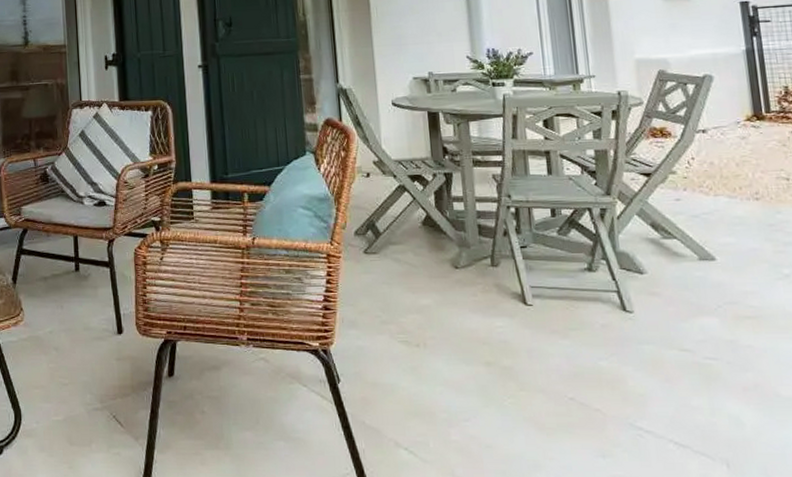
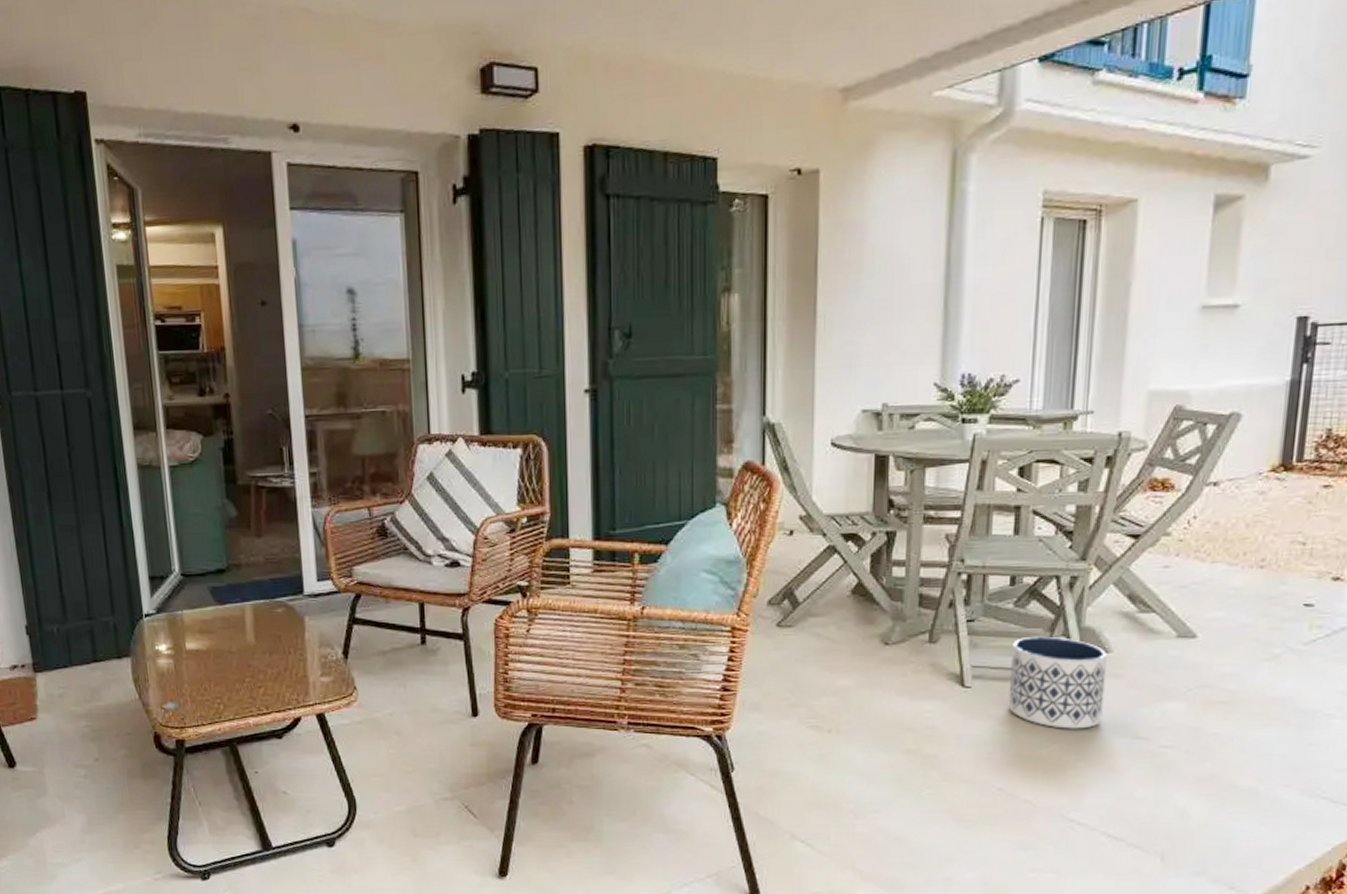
planter: none [562,260,650,342] -> present [1008,636,1107,729]

